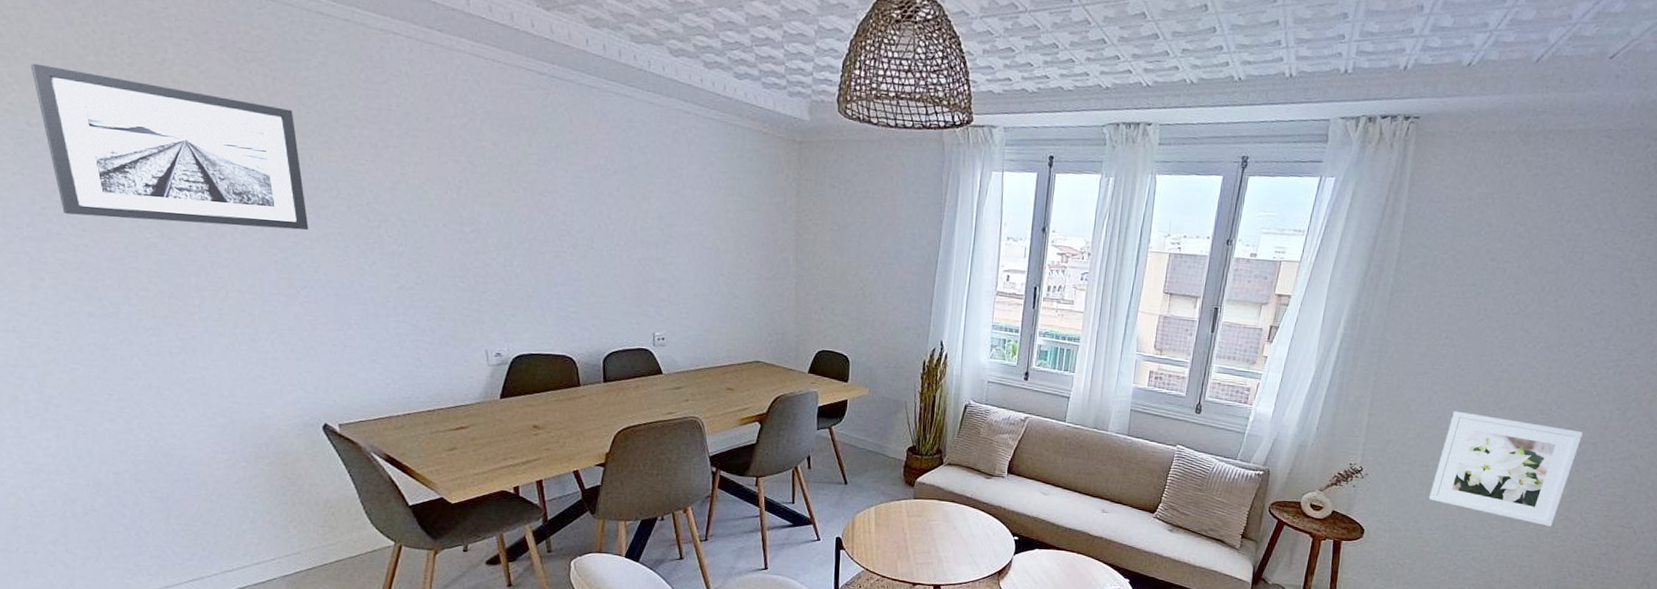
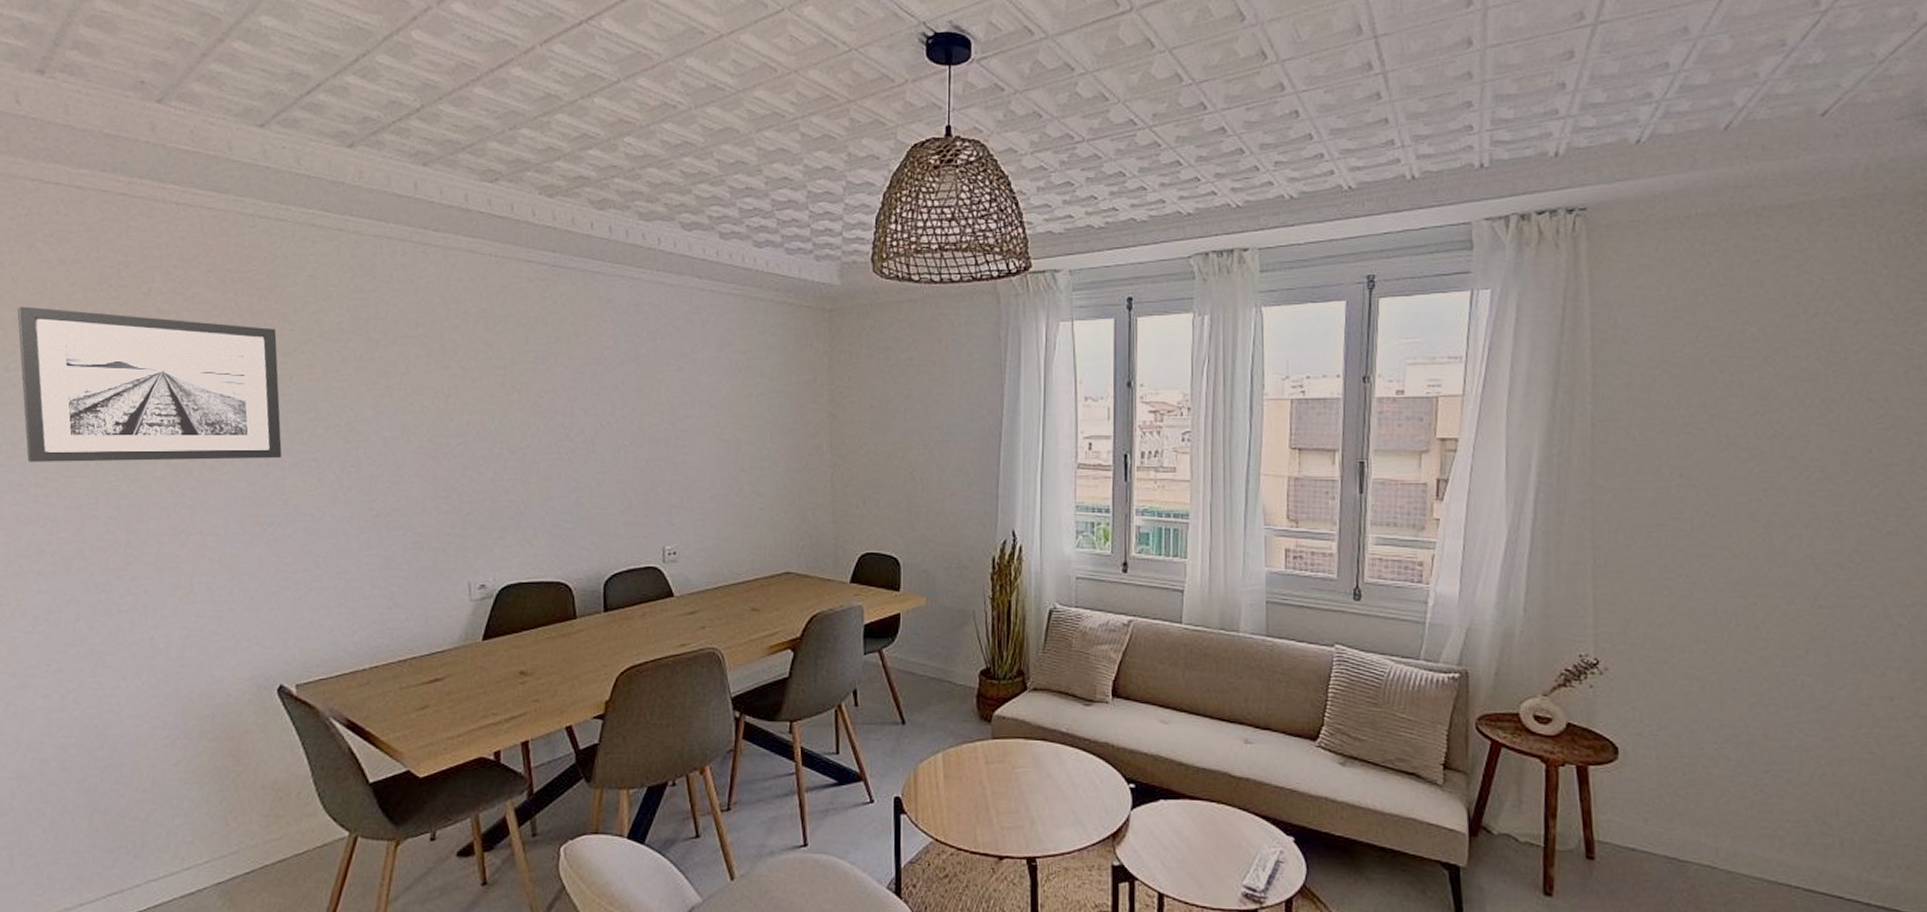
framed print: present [1428,411,1583,527] -> none [1702,573,1909,728]

